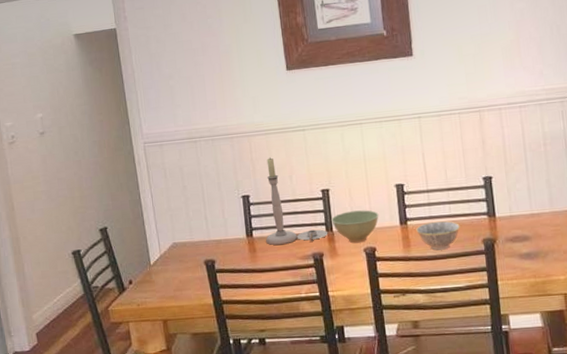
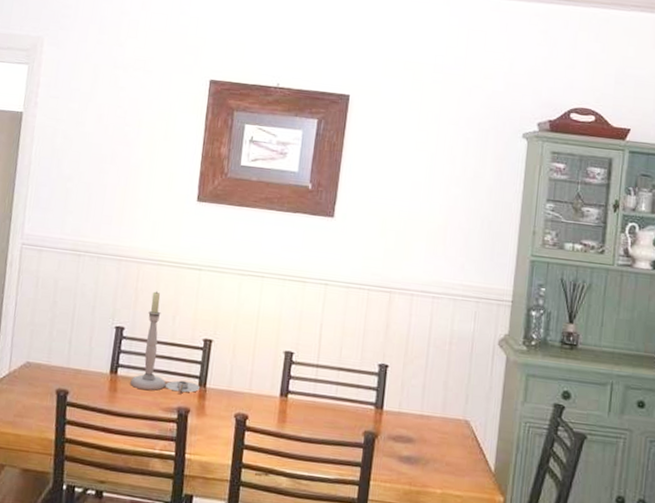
bowl: present [331,210,379,244] -> none [207,369,260,407]
bowl: present [416,221,460,251] -> none [295,400,343,434]

